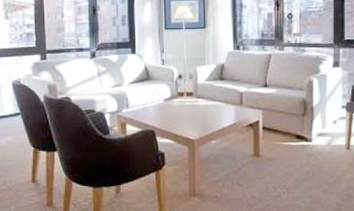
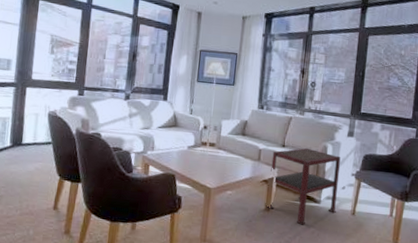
side table: none [255,84,330,167] -> present [267,147,341,225]

